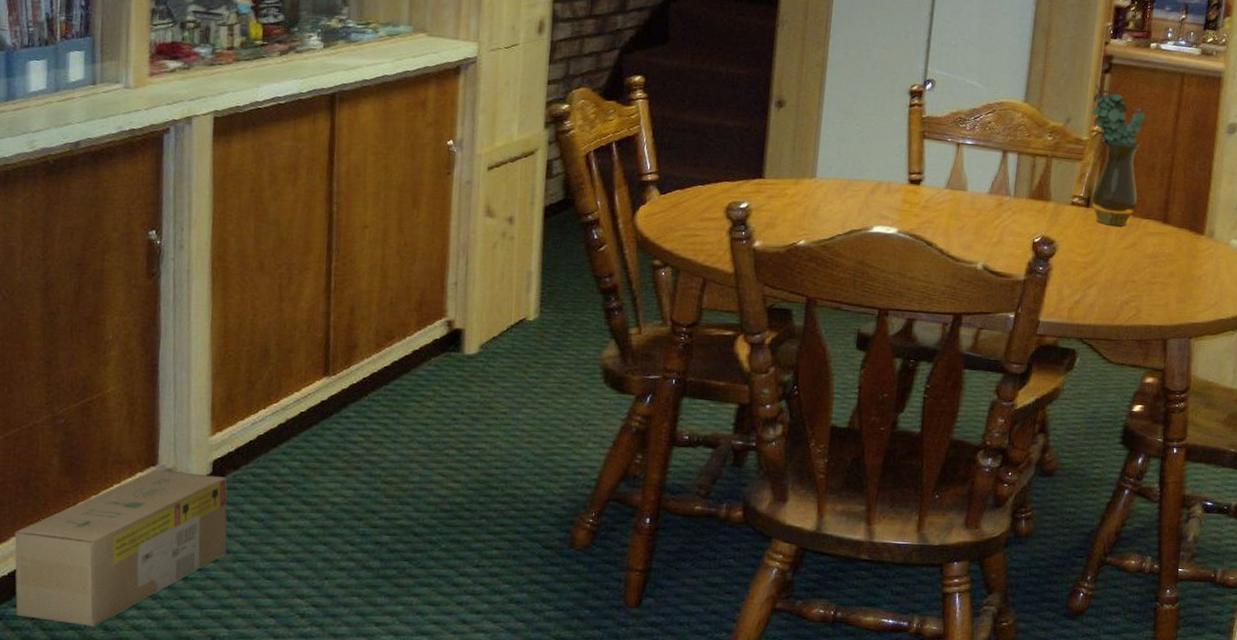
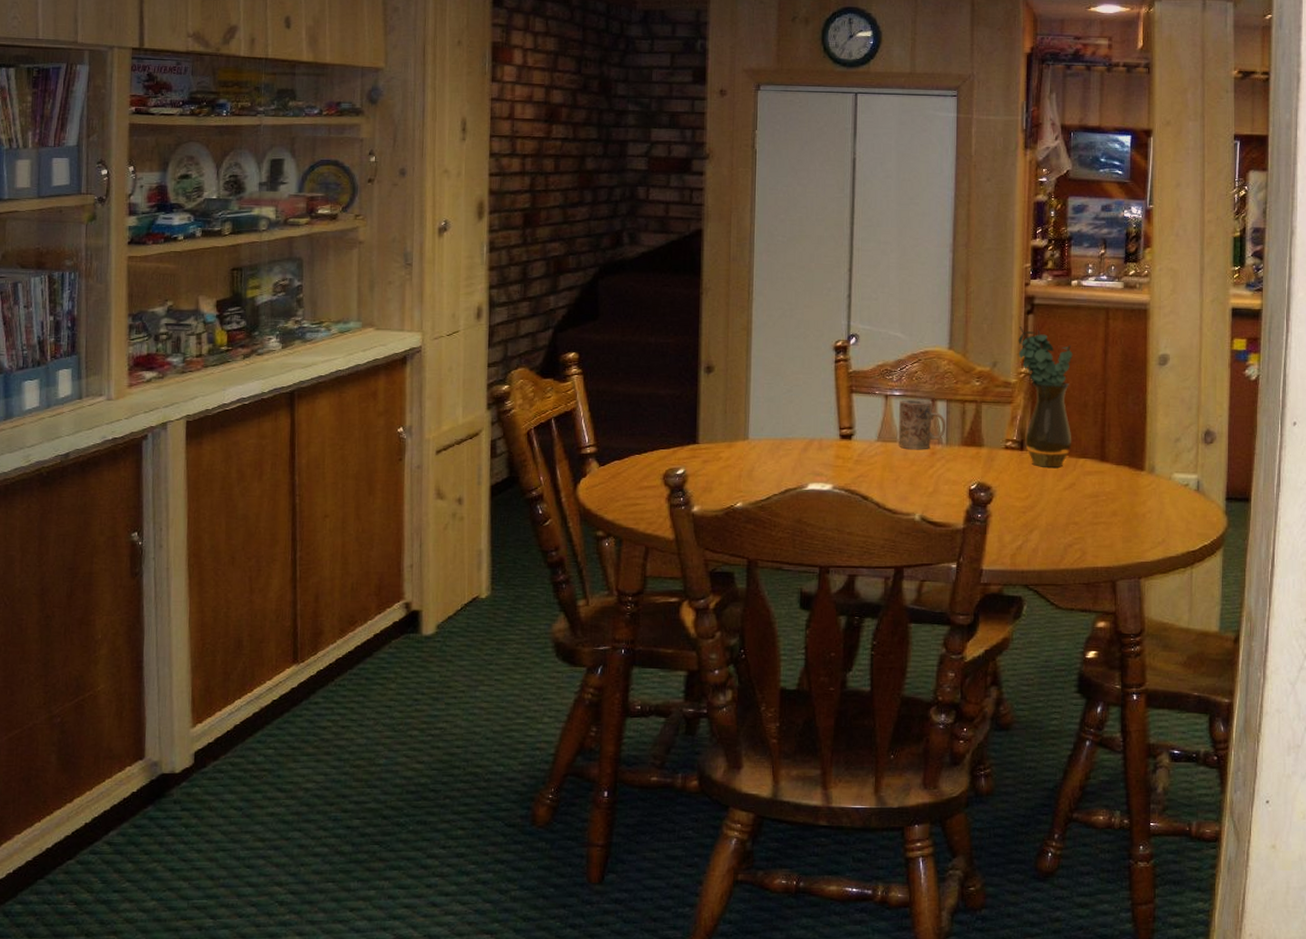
cardboard box: present [14,469,227,628] -> none [18,763,210,922]
mug: none [967,148,1016,200] -> present [899,398,946,450]

